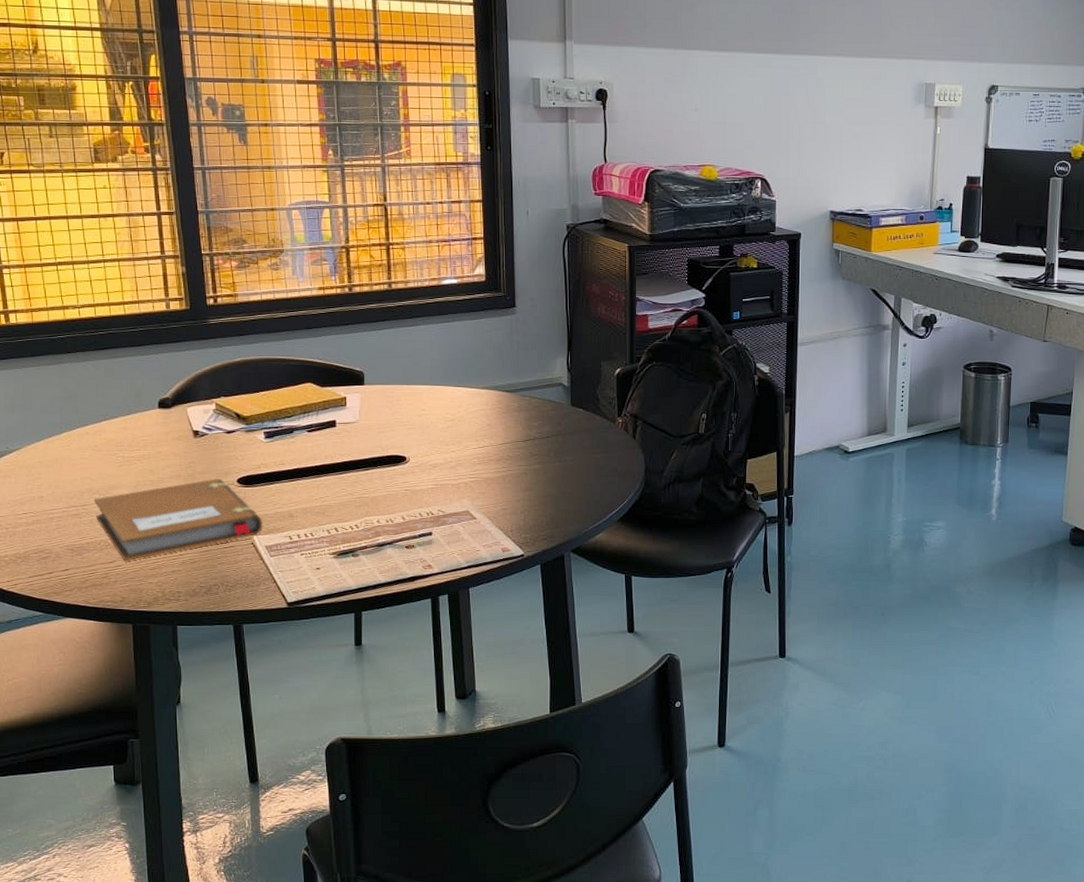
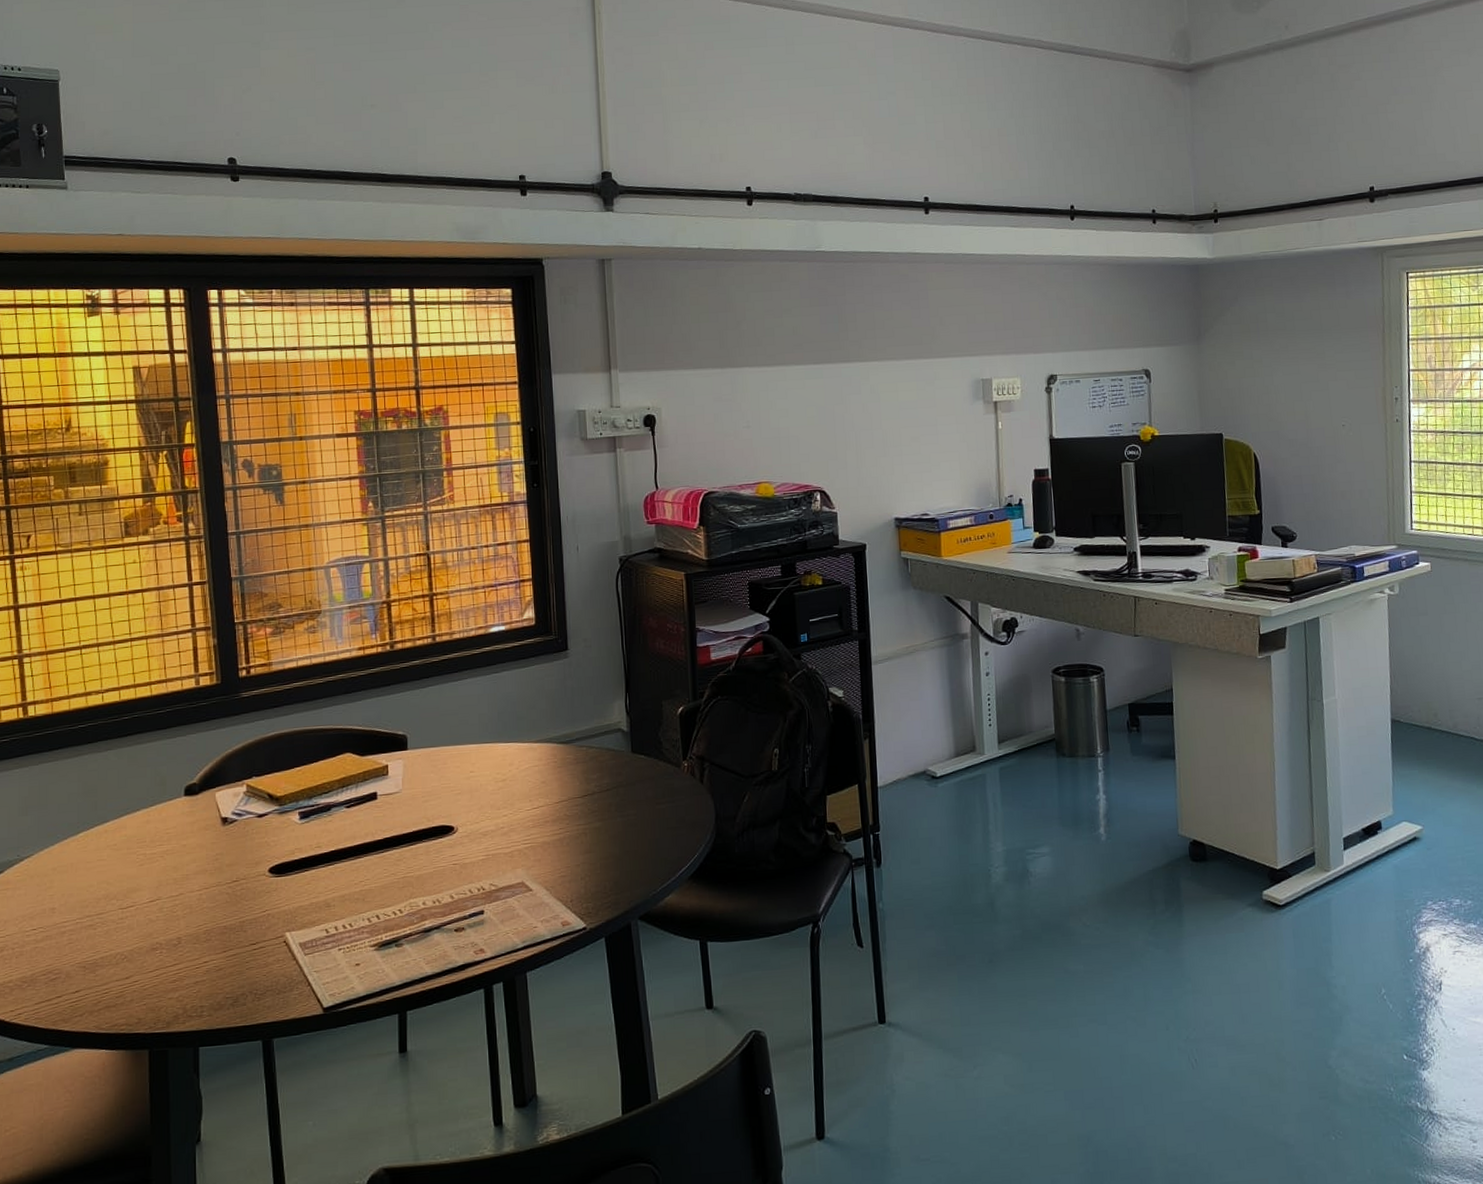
notebook: present [93,478,263,561] -> none [110,869,297,975]

